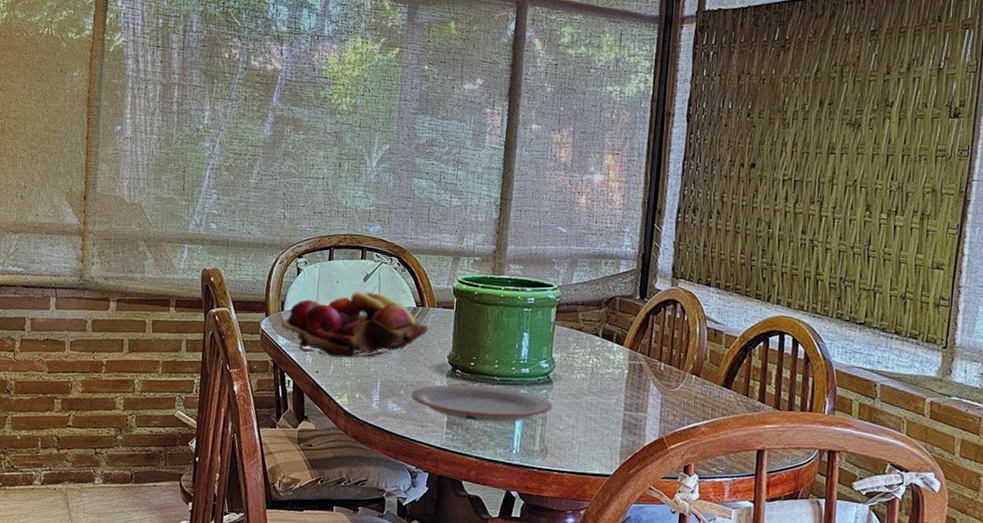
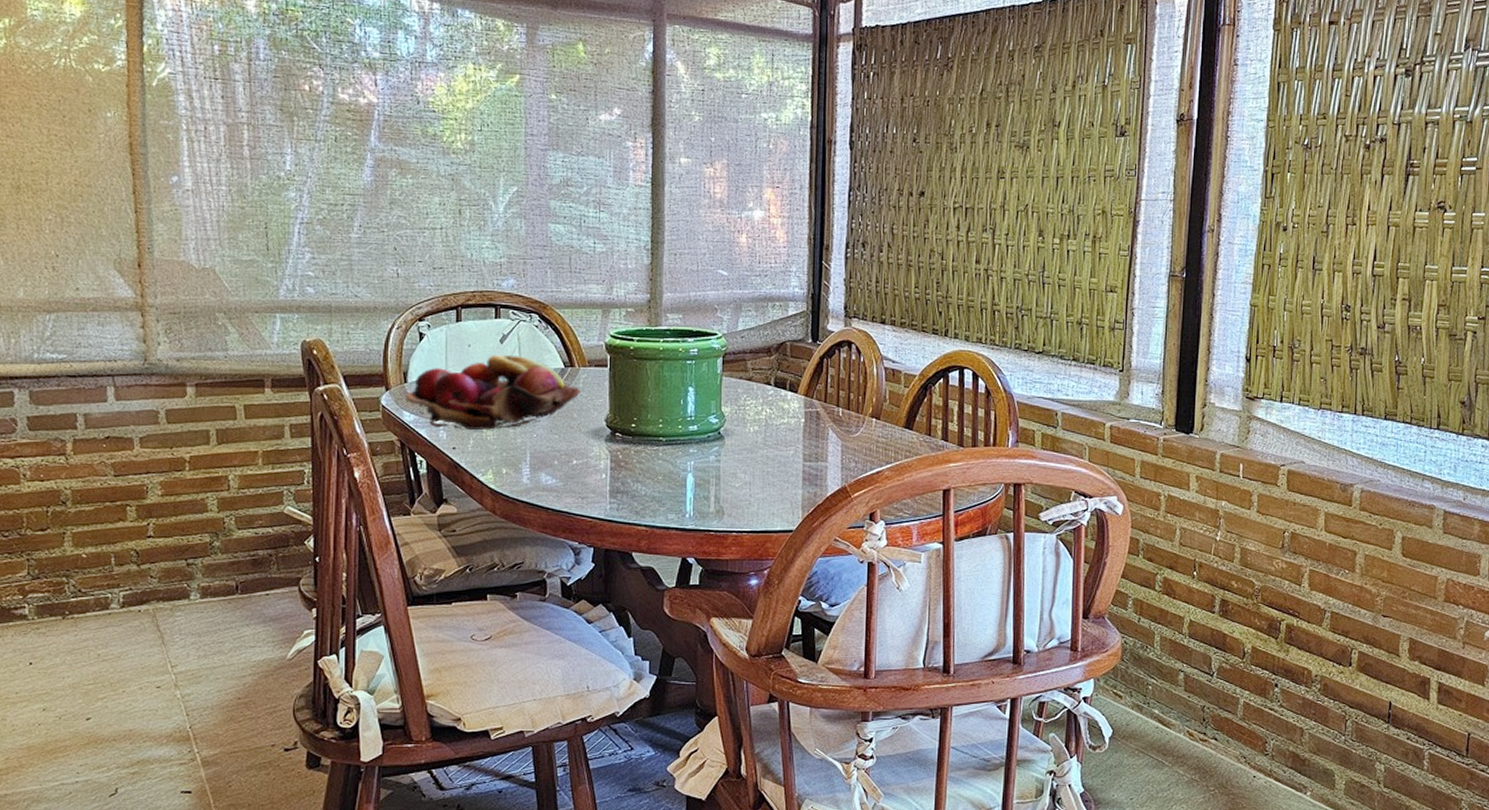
plate: present [411,384,553,423] -> none [567,448,726,486]

